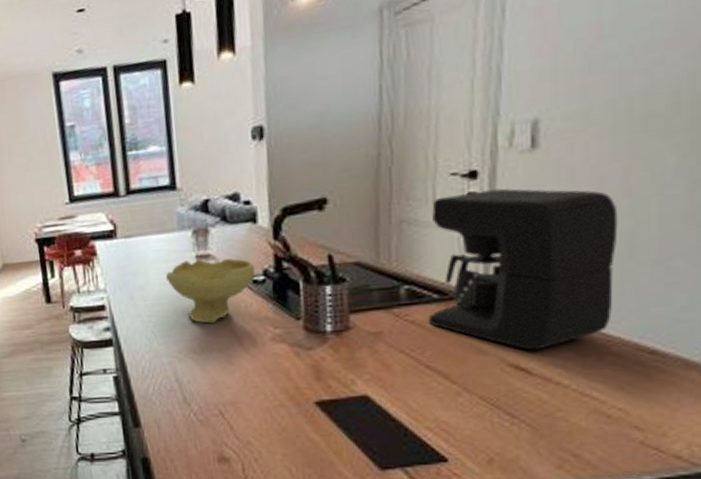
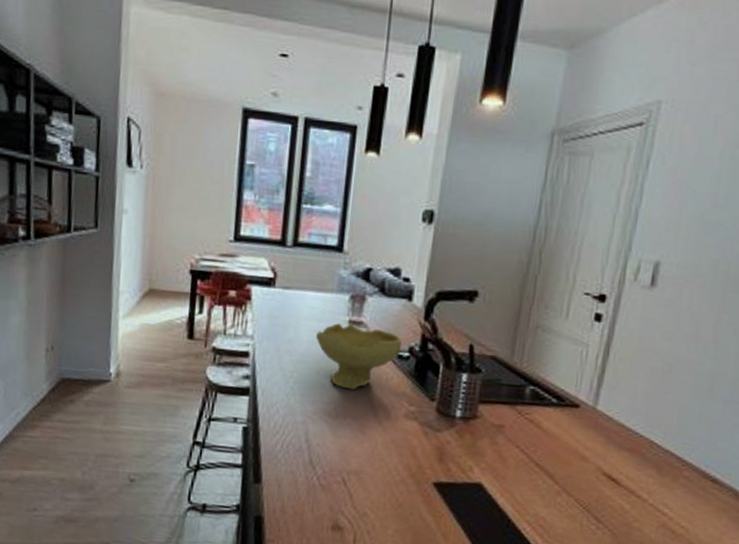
coffee maker: present [428,188,618,350] -> none [544,312,706,464]

